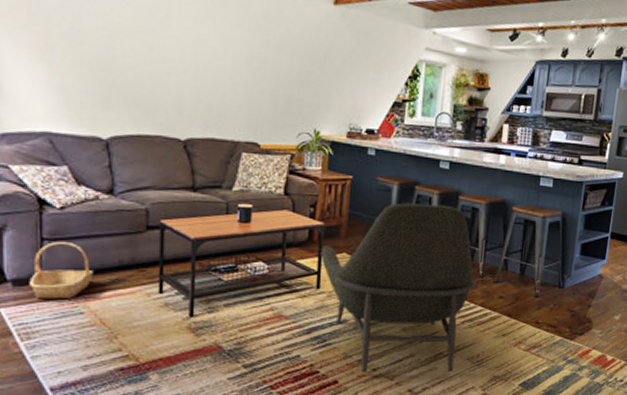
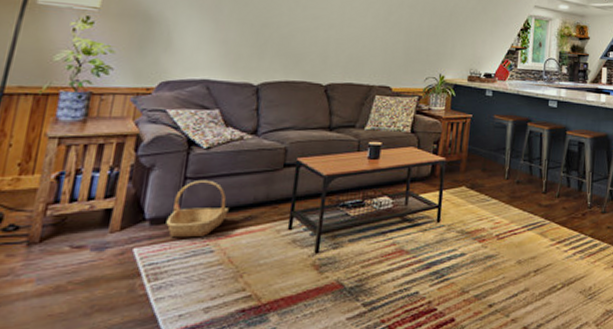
armchair: present [320,203,478,373] -> none [441,138,587,309]

